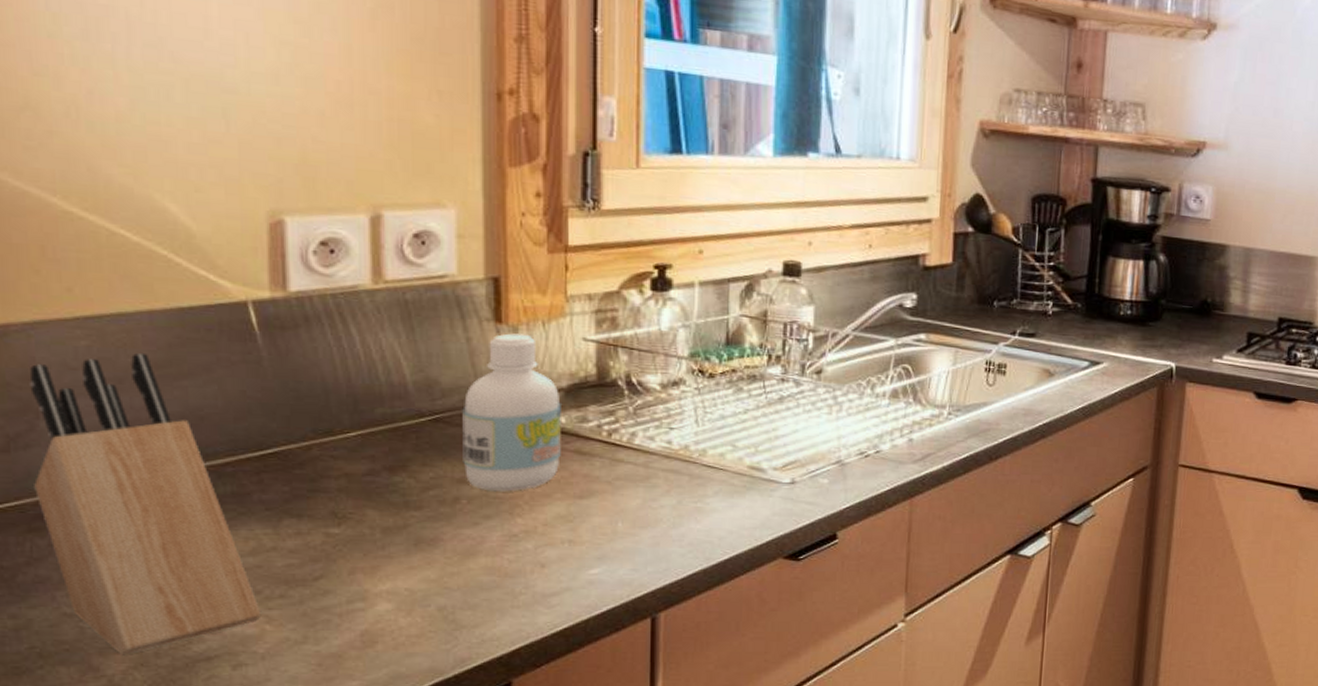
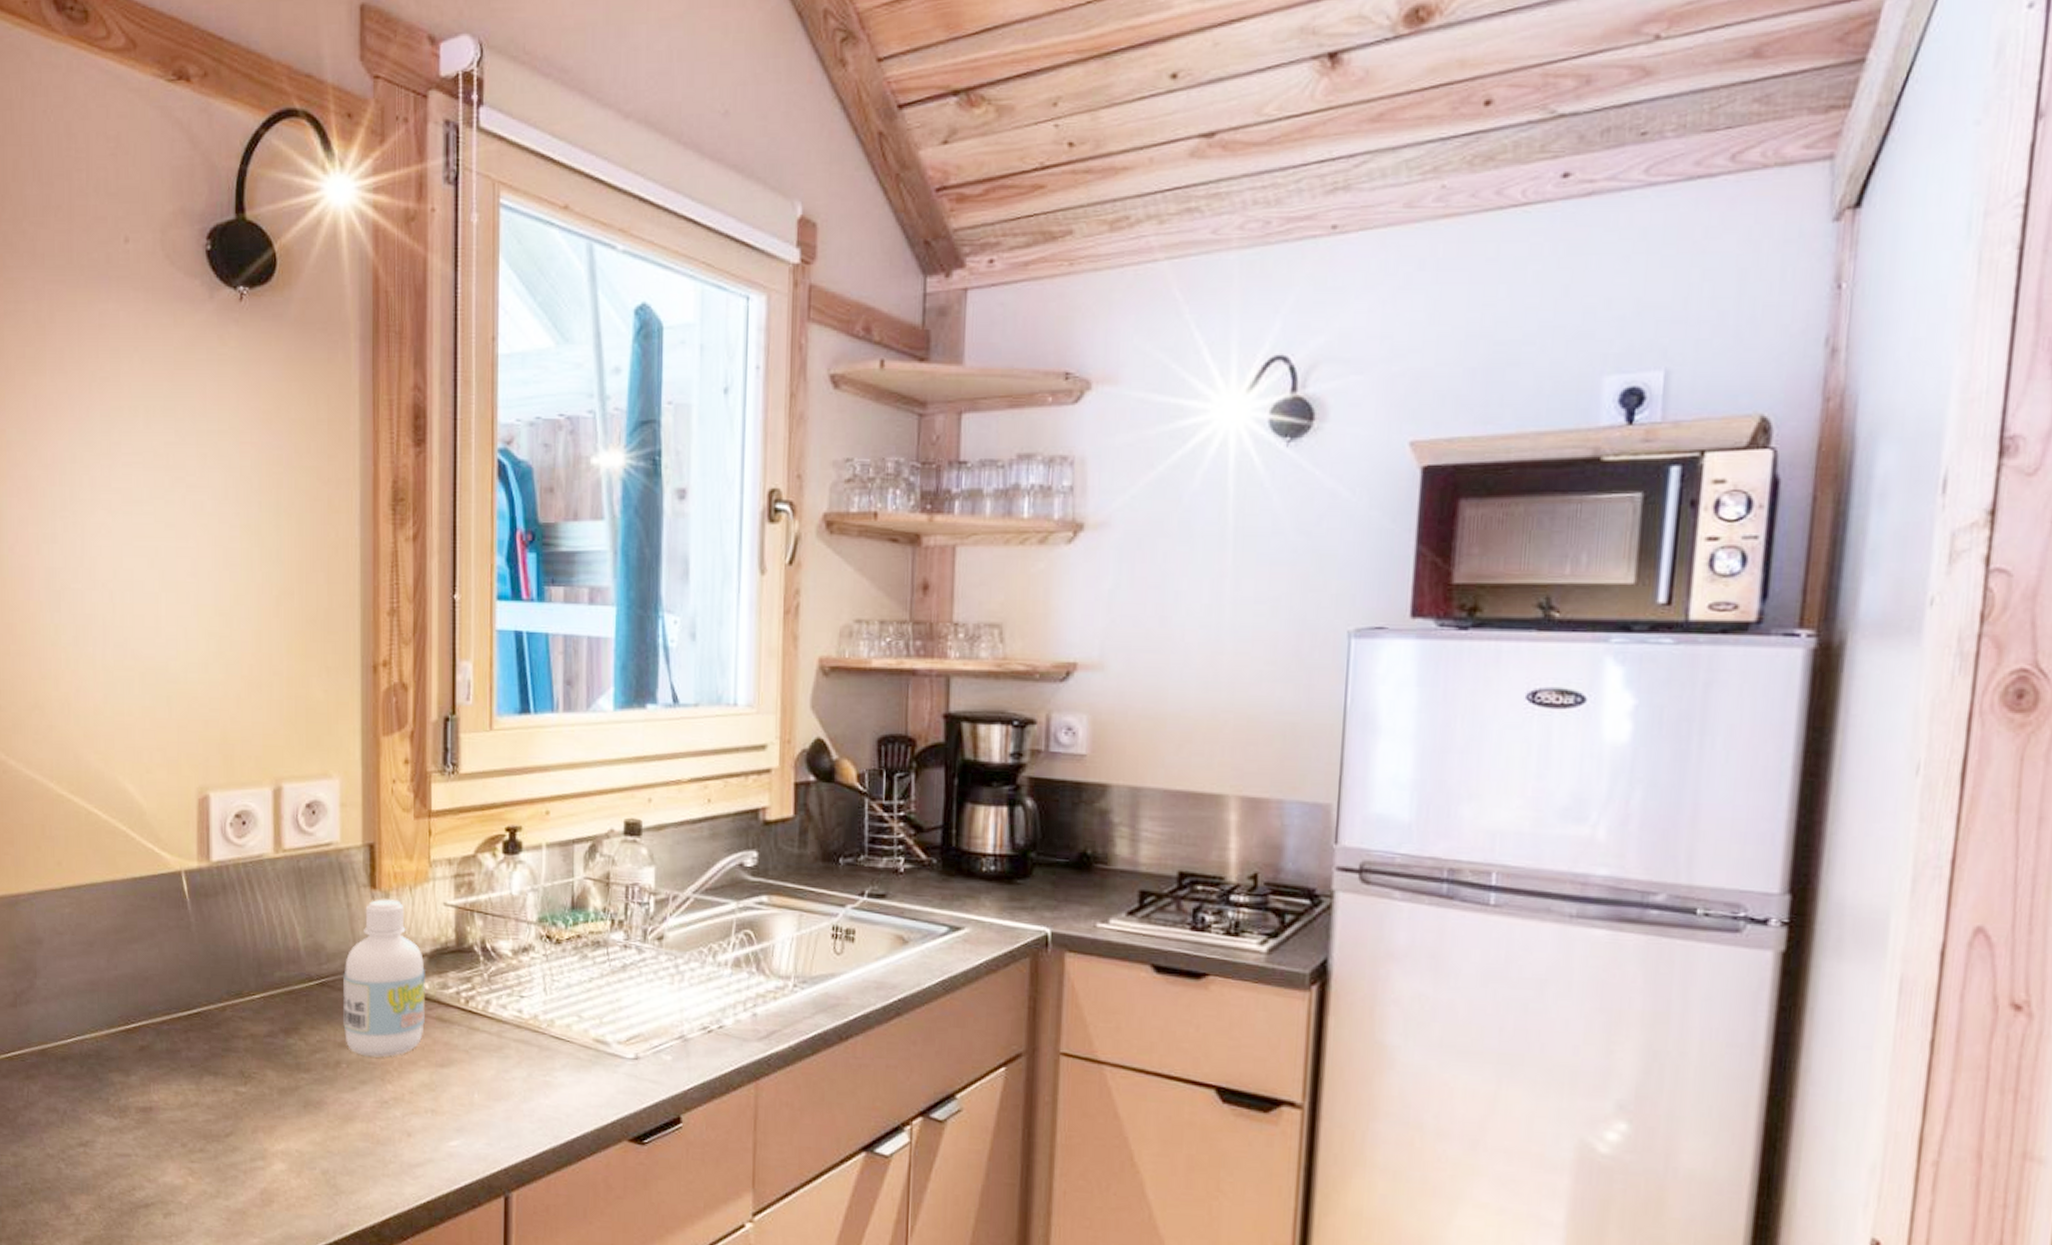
knife block: present [29,352,262,655] -> none [31,919,186,1197]

